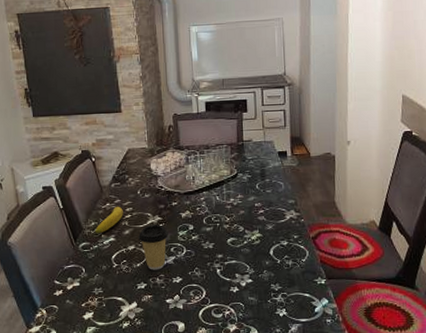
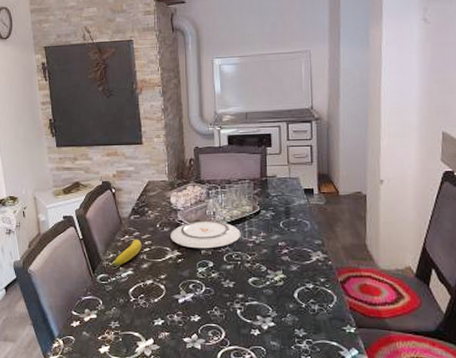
coffee cup: present [138,225,168,270] -> none [157,260,187,307]
plate: none [151,185,220,213] -> present [170,220,241,249]

